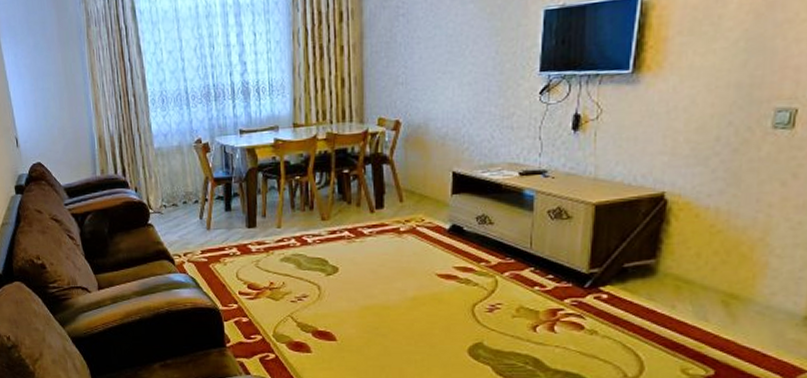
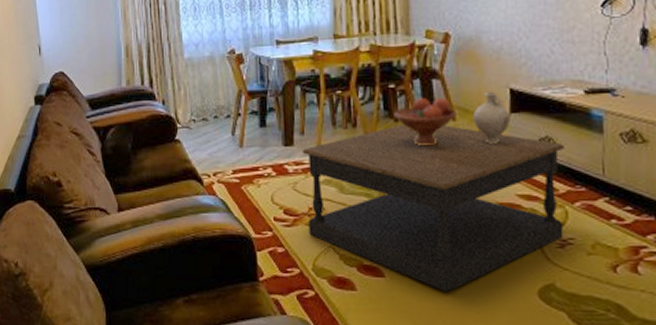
coffee table: none [264,206,499,352] -> present [302,125,566,292]
fruit bowl: none [347,181,404,226] -> present [393,97,457,147]
decorative vase: none [418,174,452,222] -> present [472,91,511,144]

